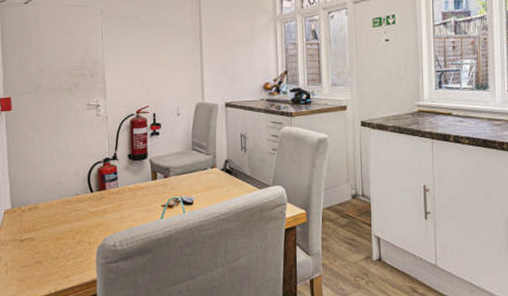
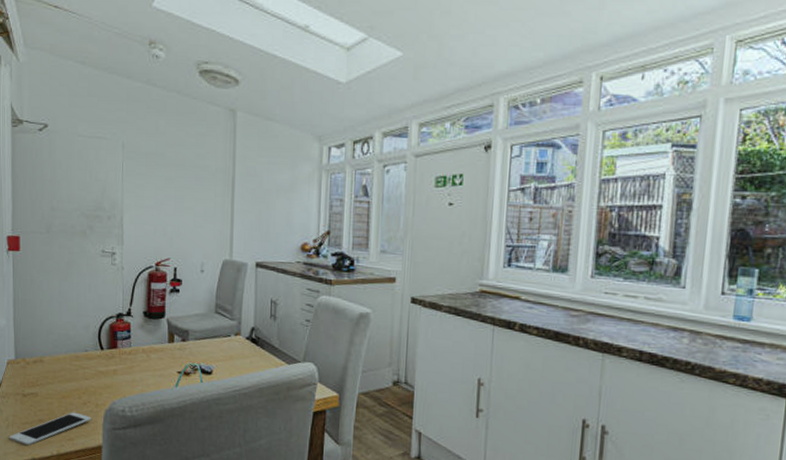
cell phone: none [8,251,86,287] -> present [9,412,92,446]

